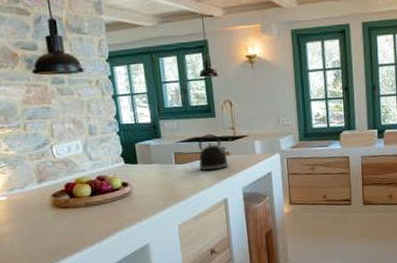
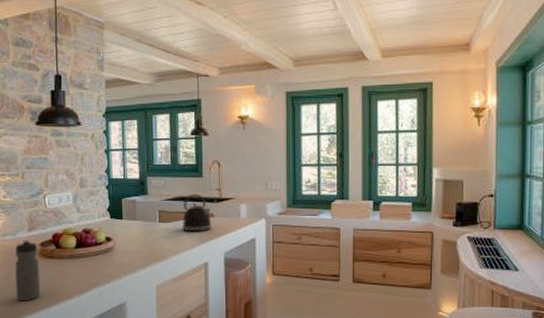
water bottle: none [25,191,59,253] -> present [15,239,41,301]

